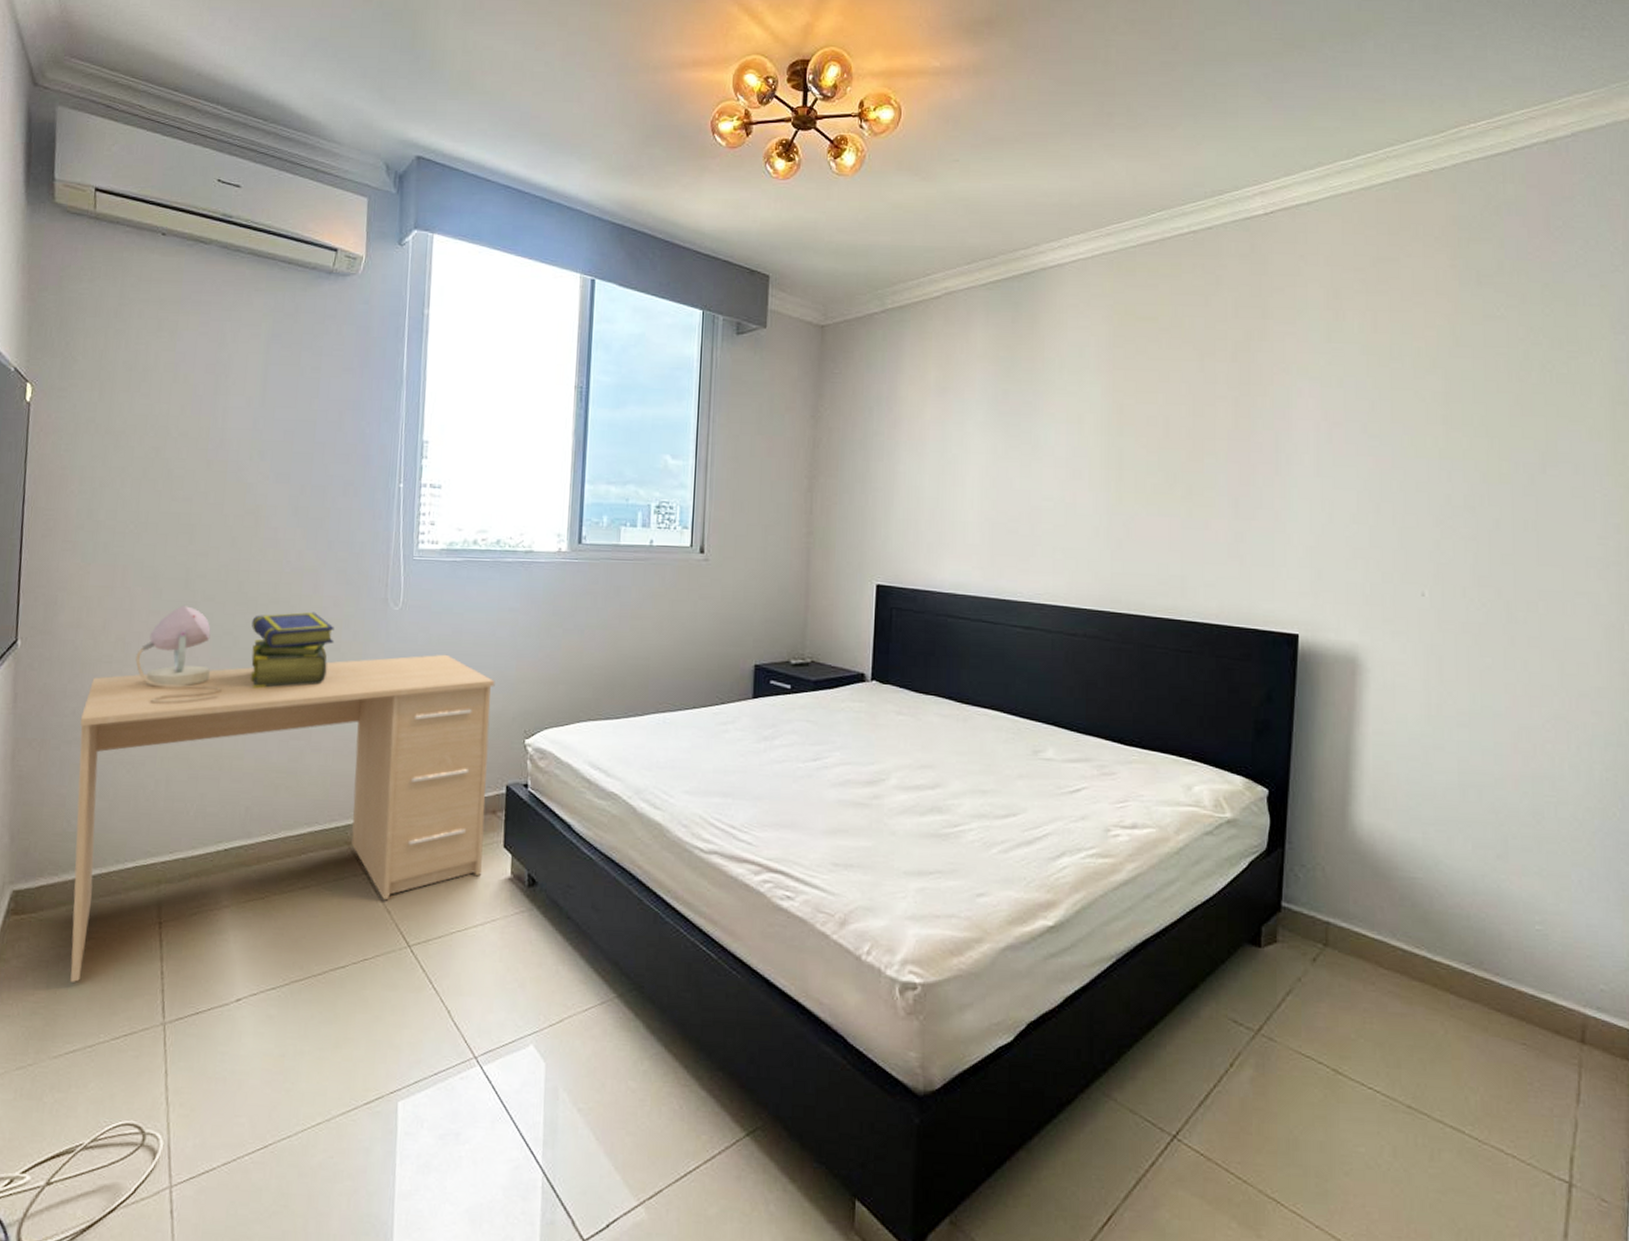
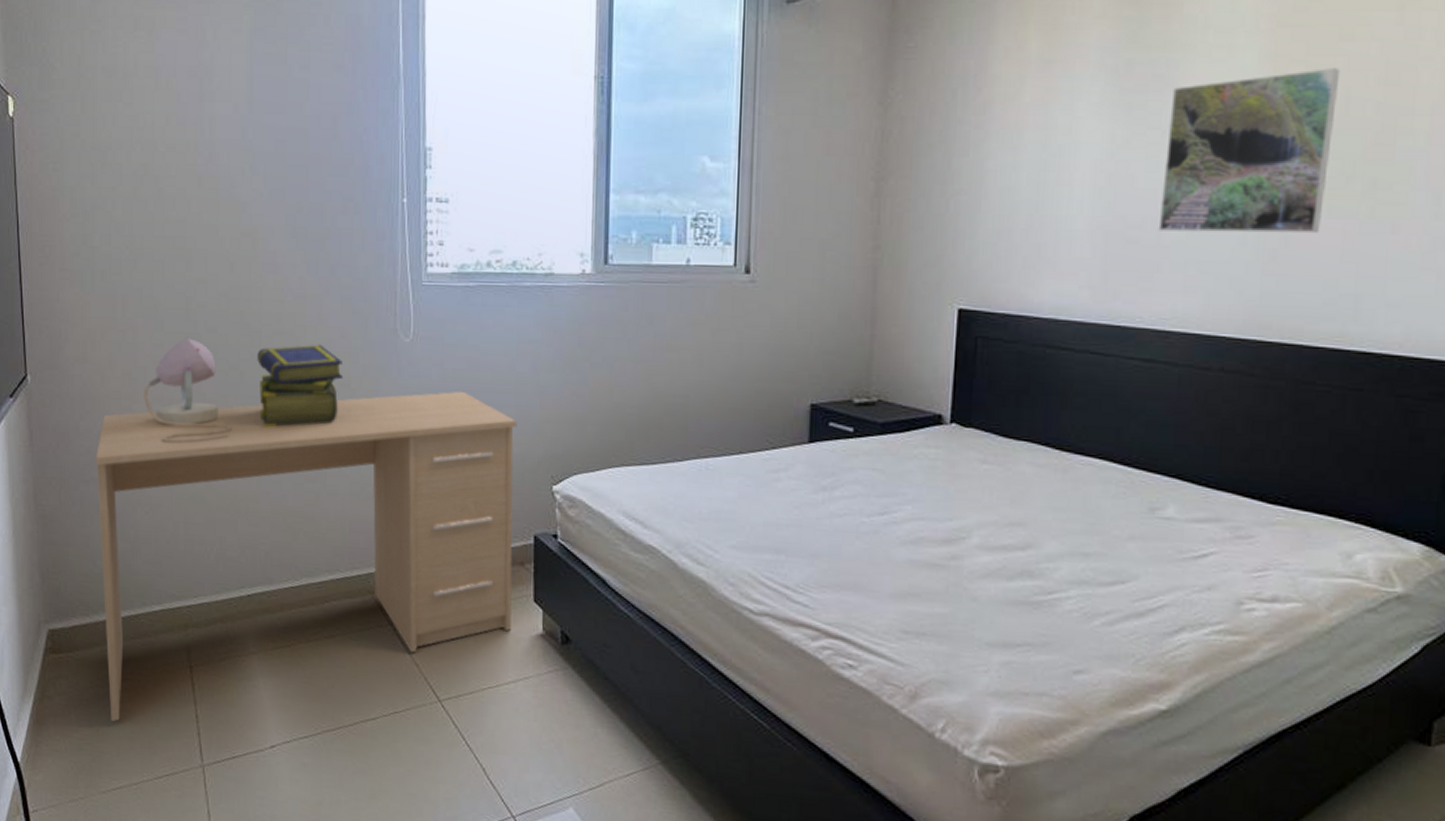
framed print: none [1032,402,1161,528] -> present [1158,68,1341,234]

